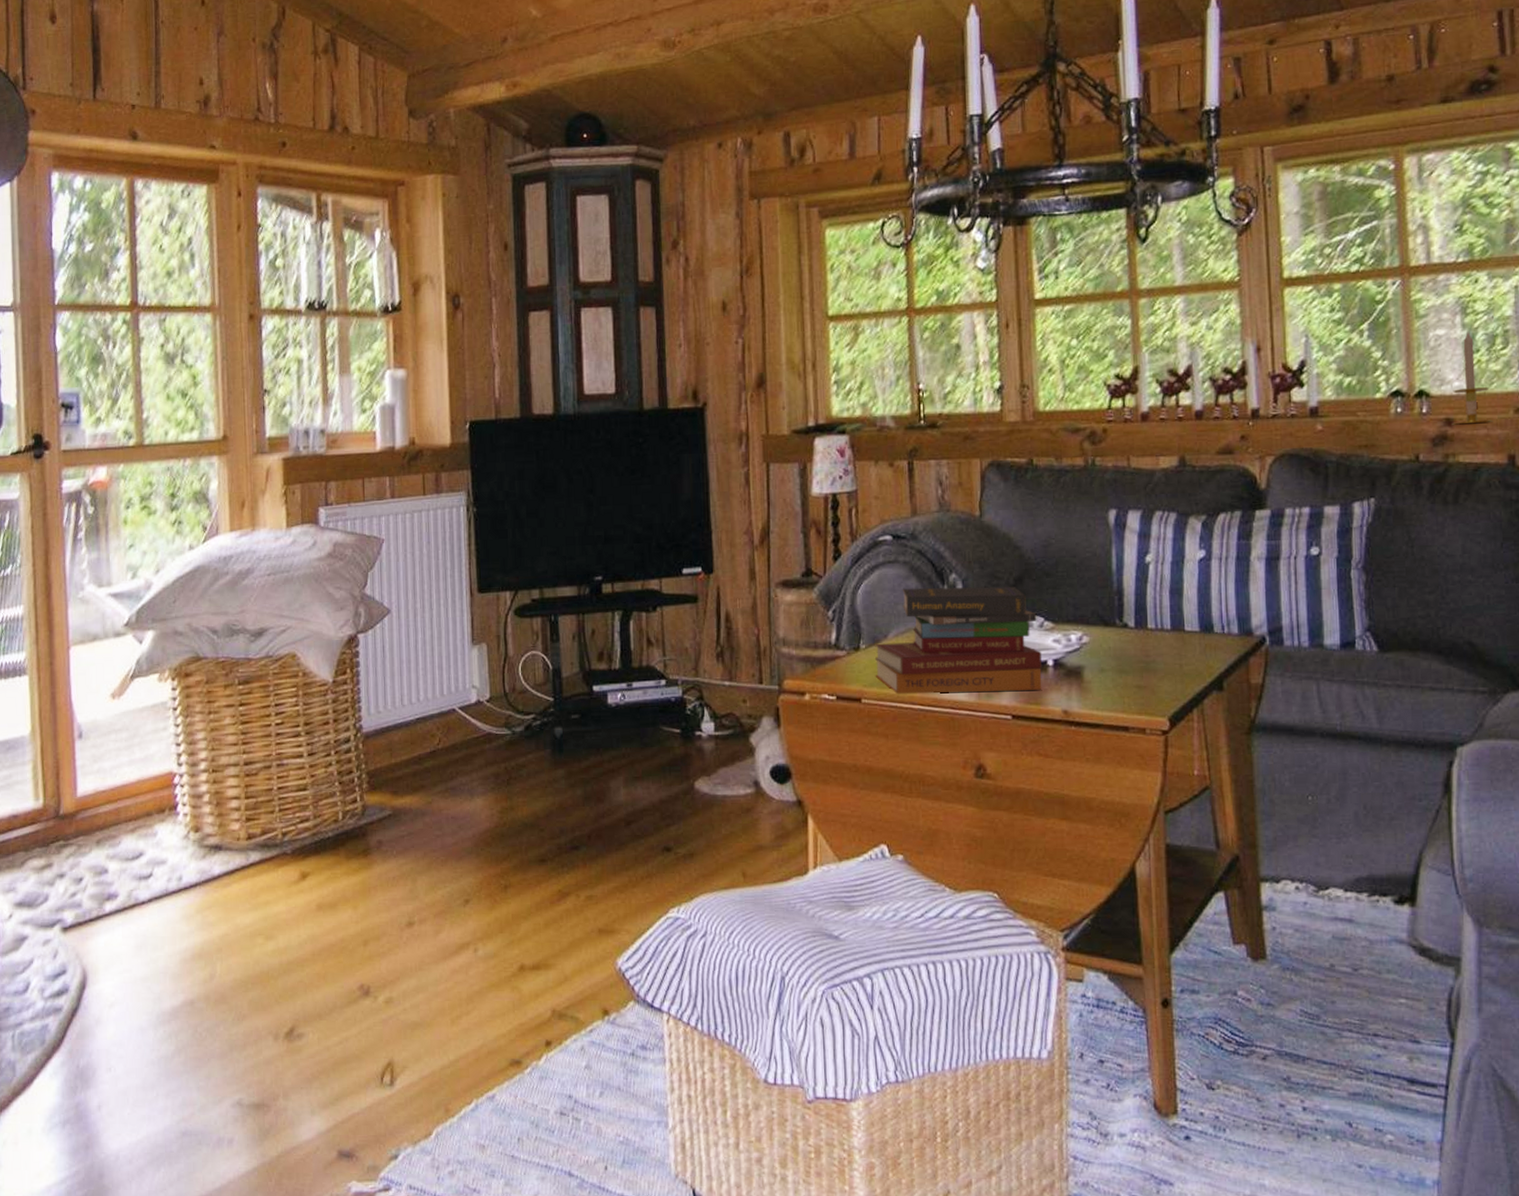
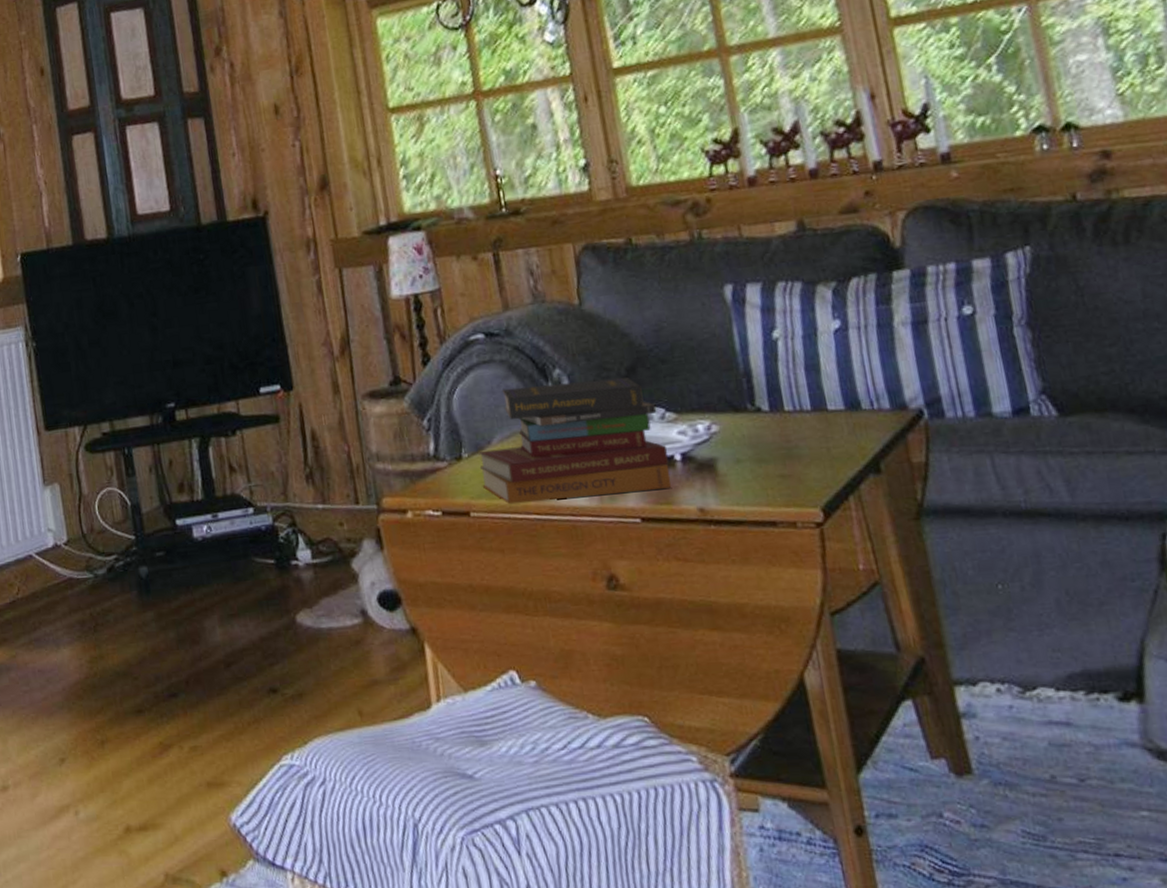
candle: present [1451,330,1494,426] -> none [1105,52,1159,159]

